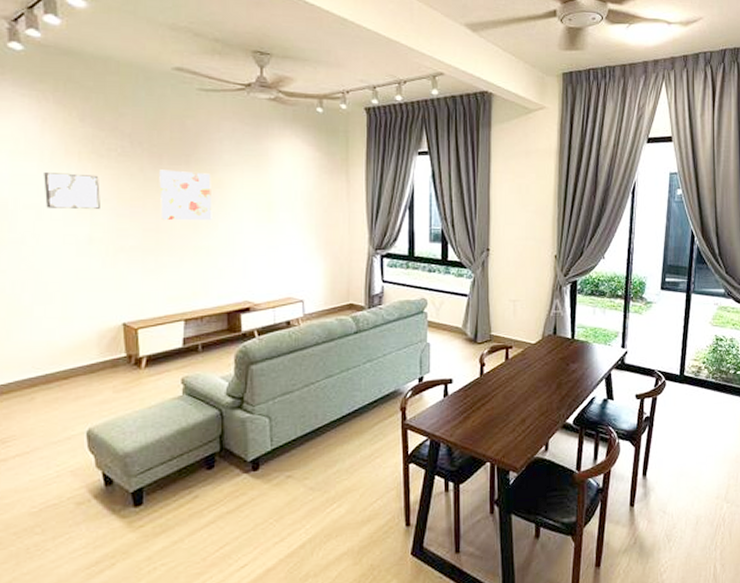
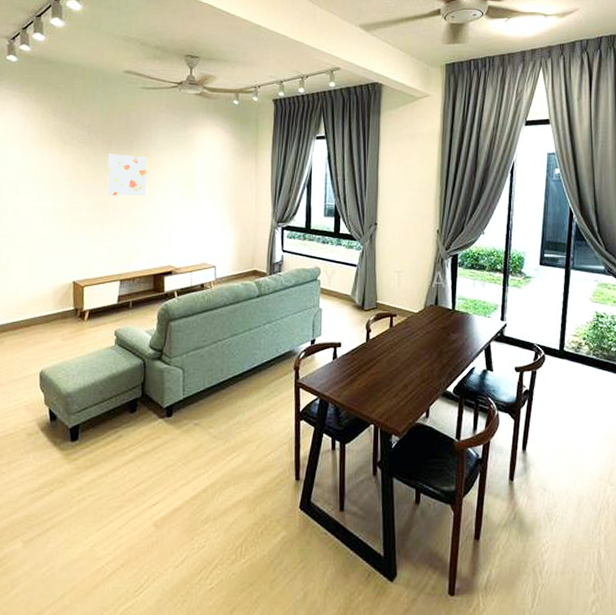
wall art: present [43,173,100,209] -> none [23,157,64,186]

